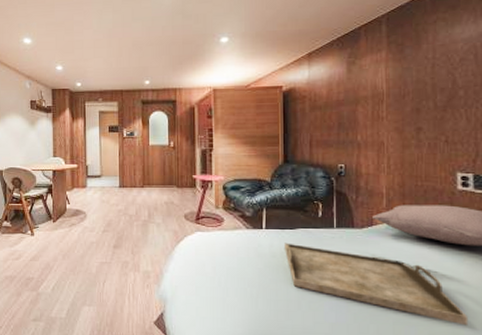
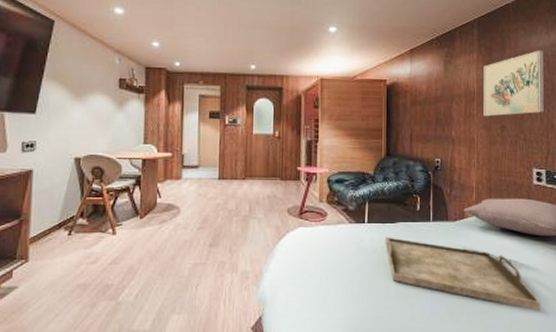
wall art: none [394,42,471,119] -> present [483,50,544,117]

